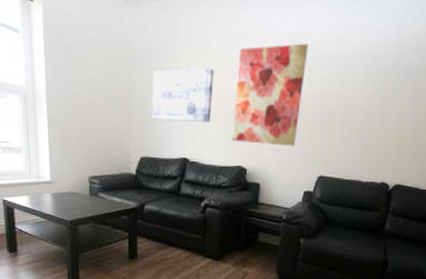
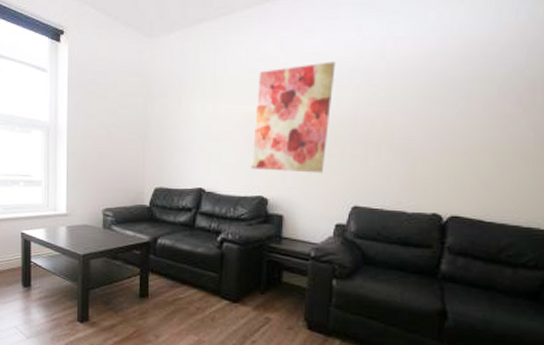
wall art: present [151,68,214,123] -> none [167,93,232,150]

